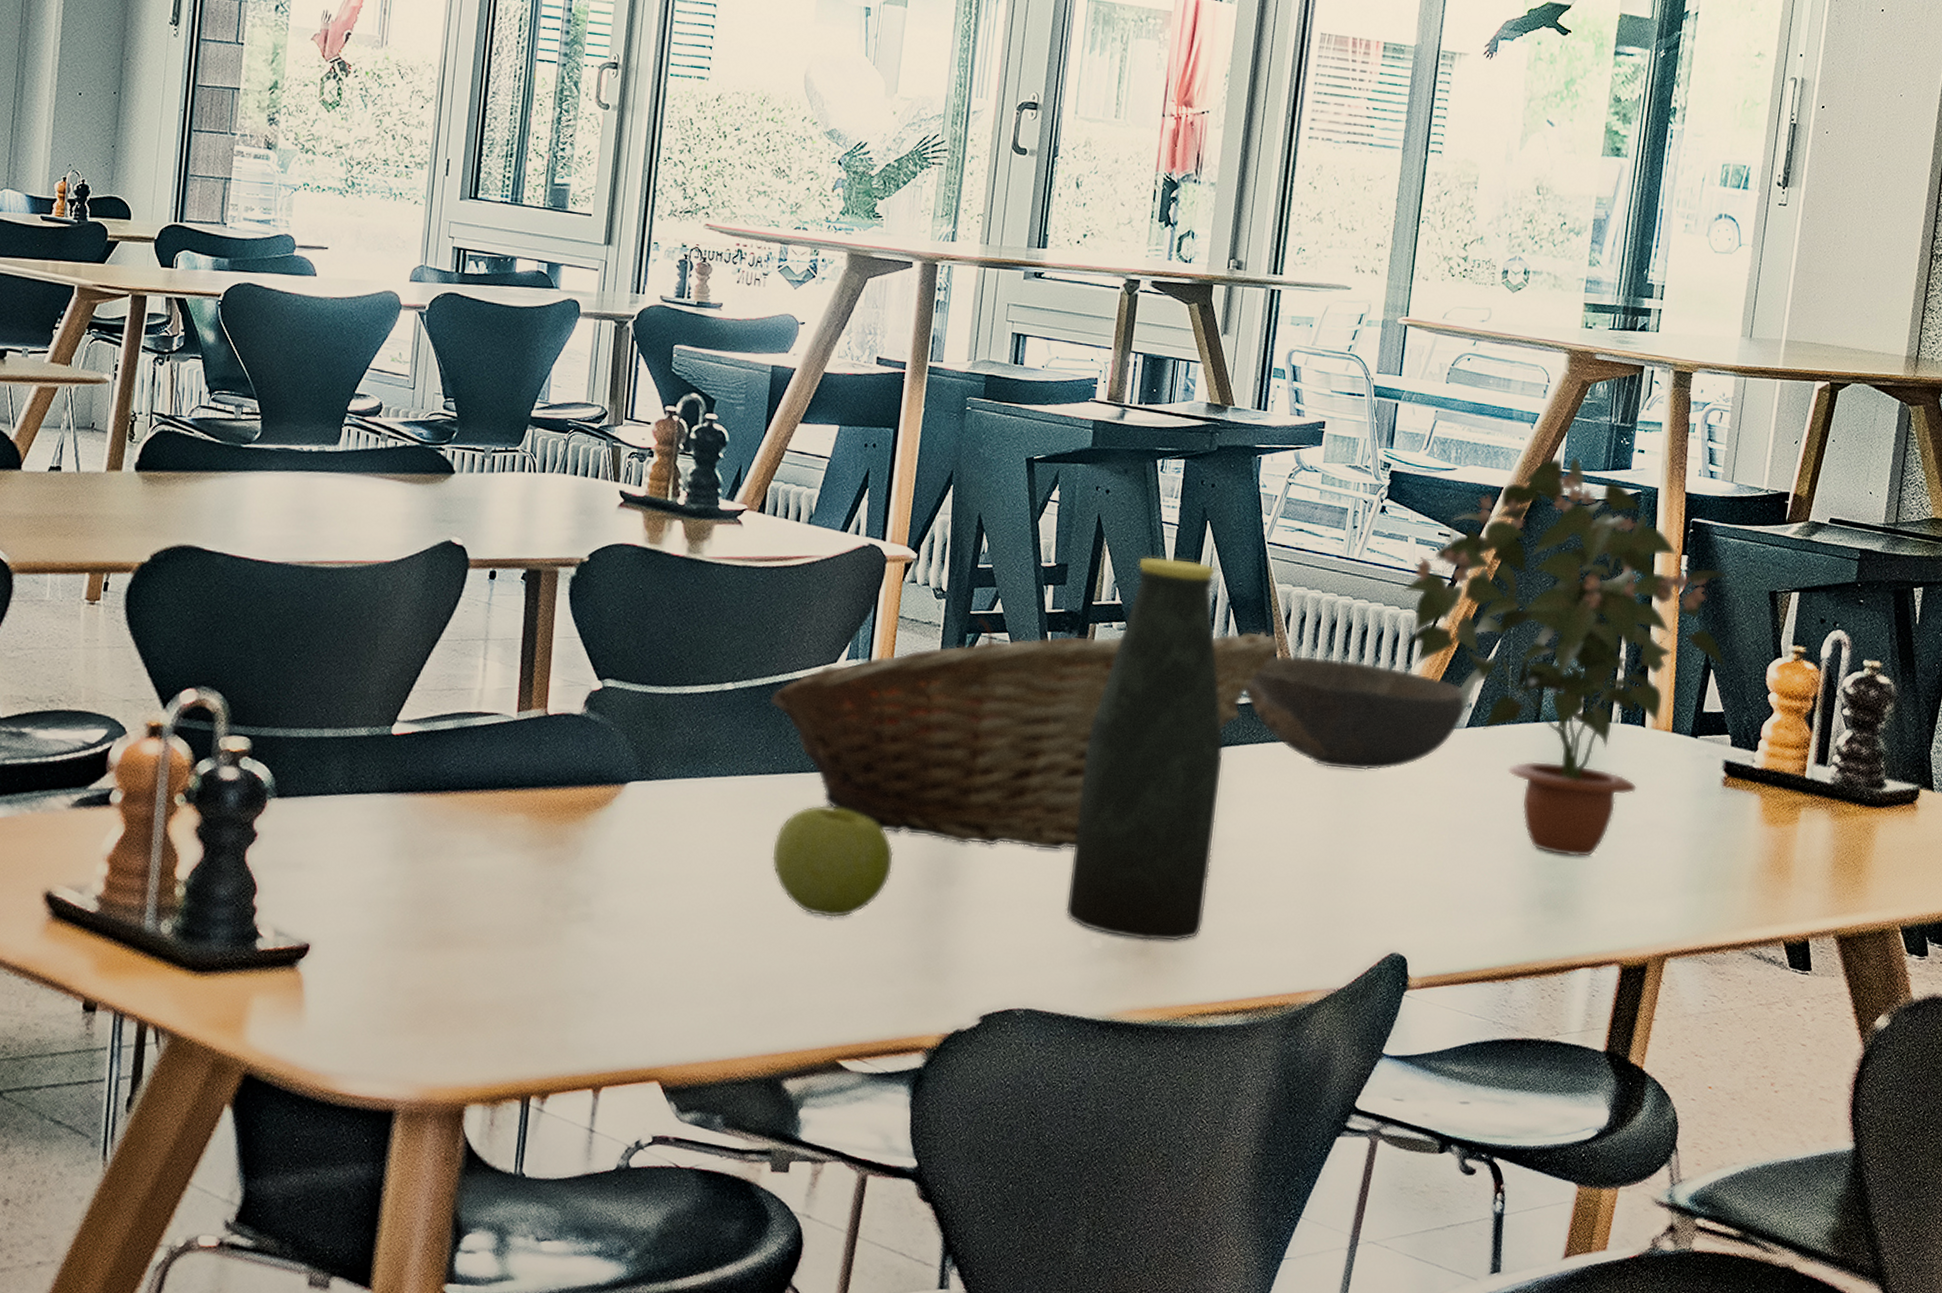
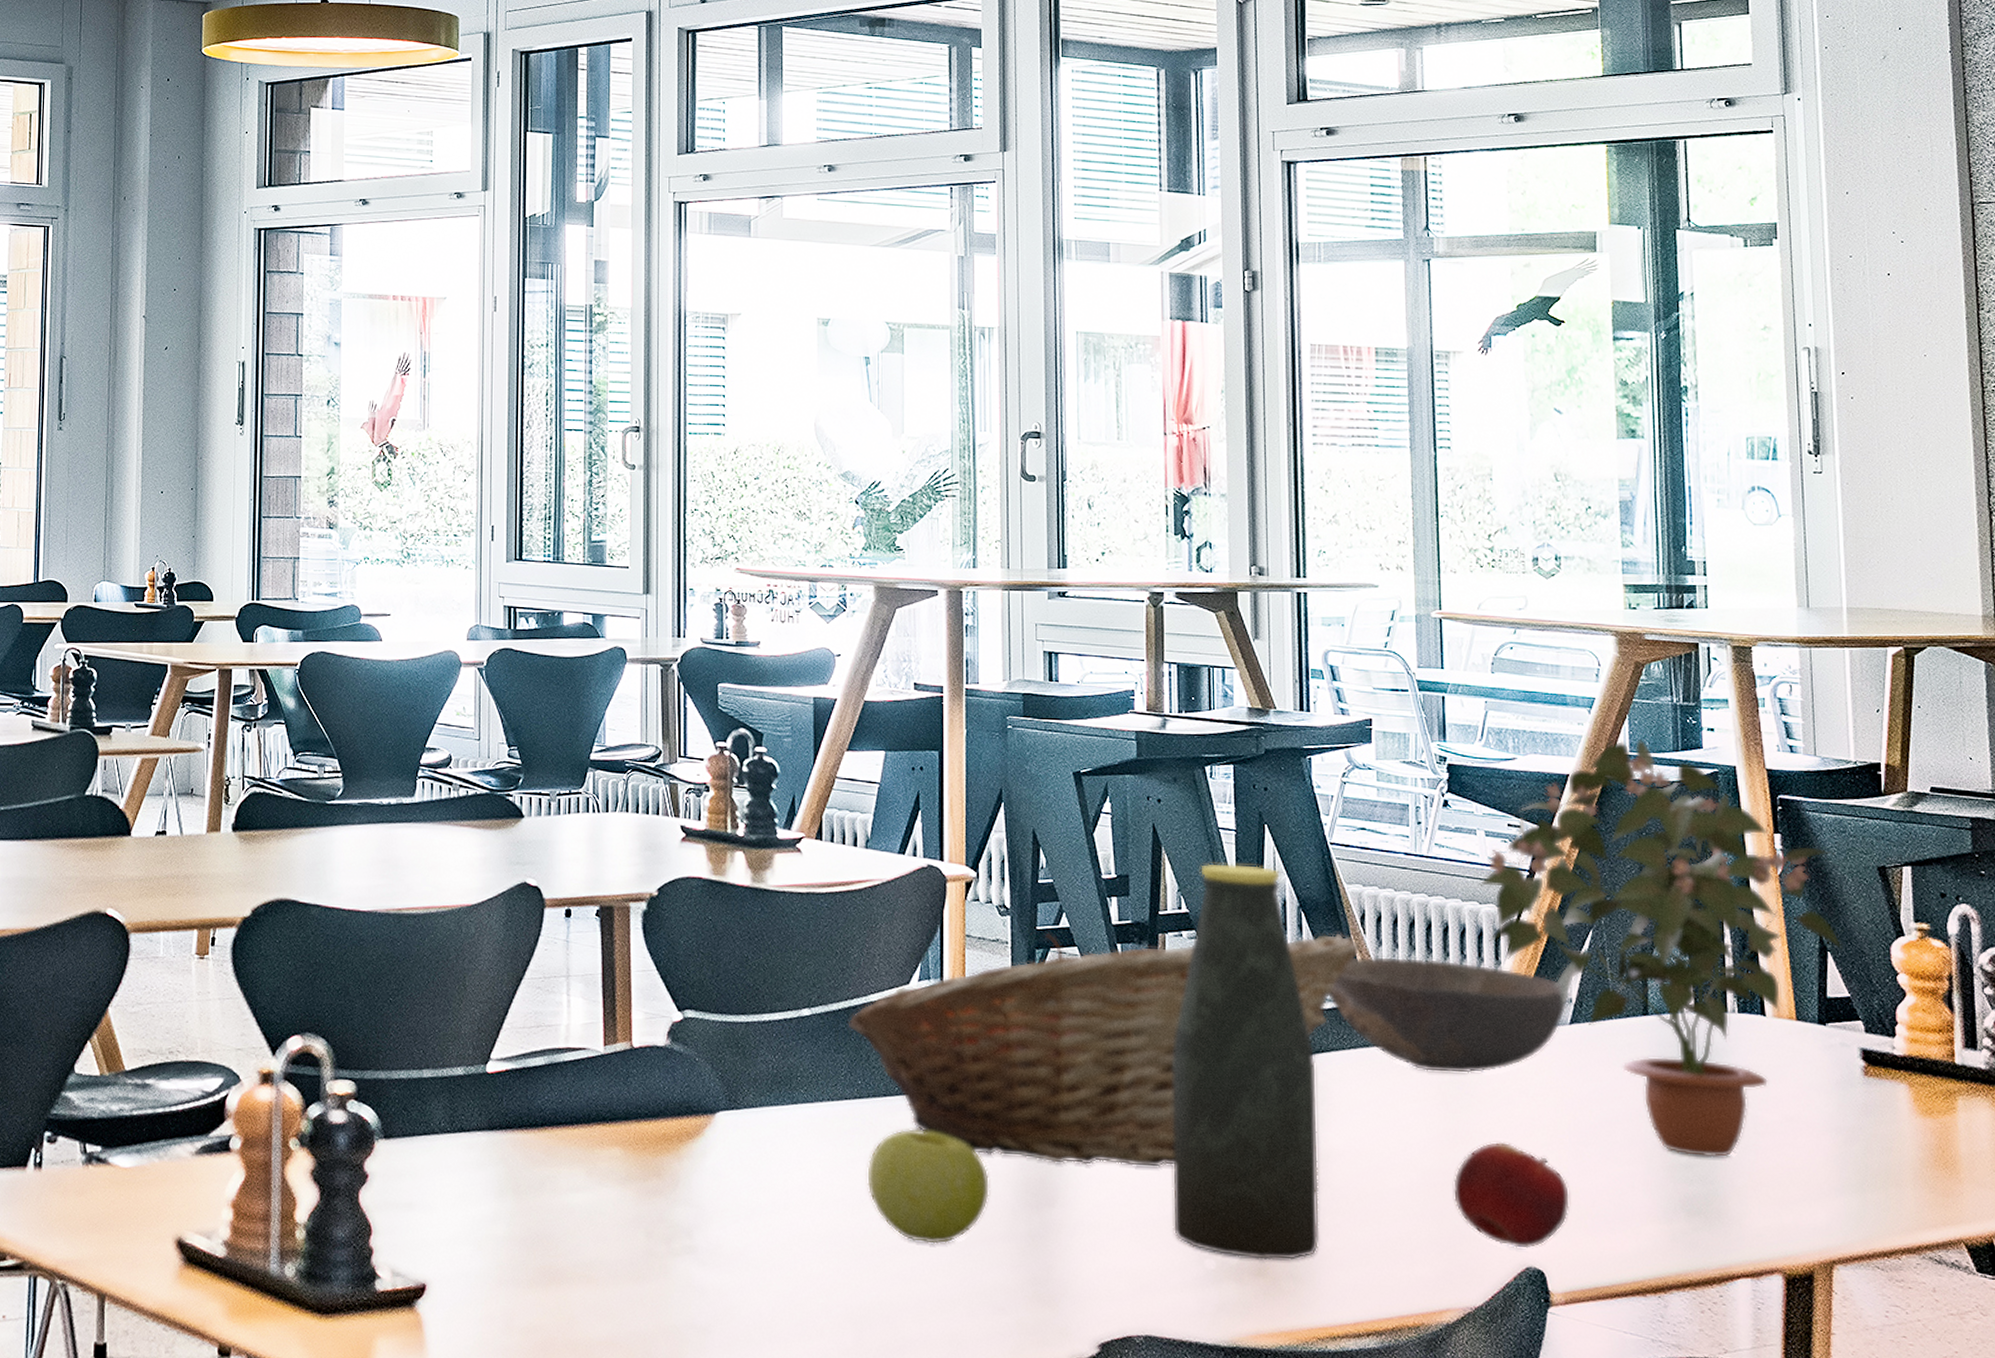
fruit: none [1333,835,1441,936] -> present [1452,1141,1571,1249]

